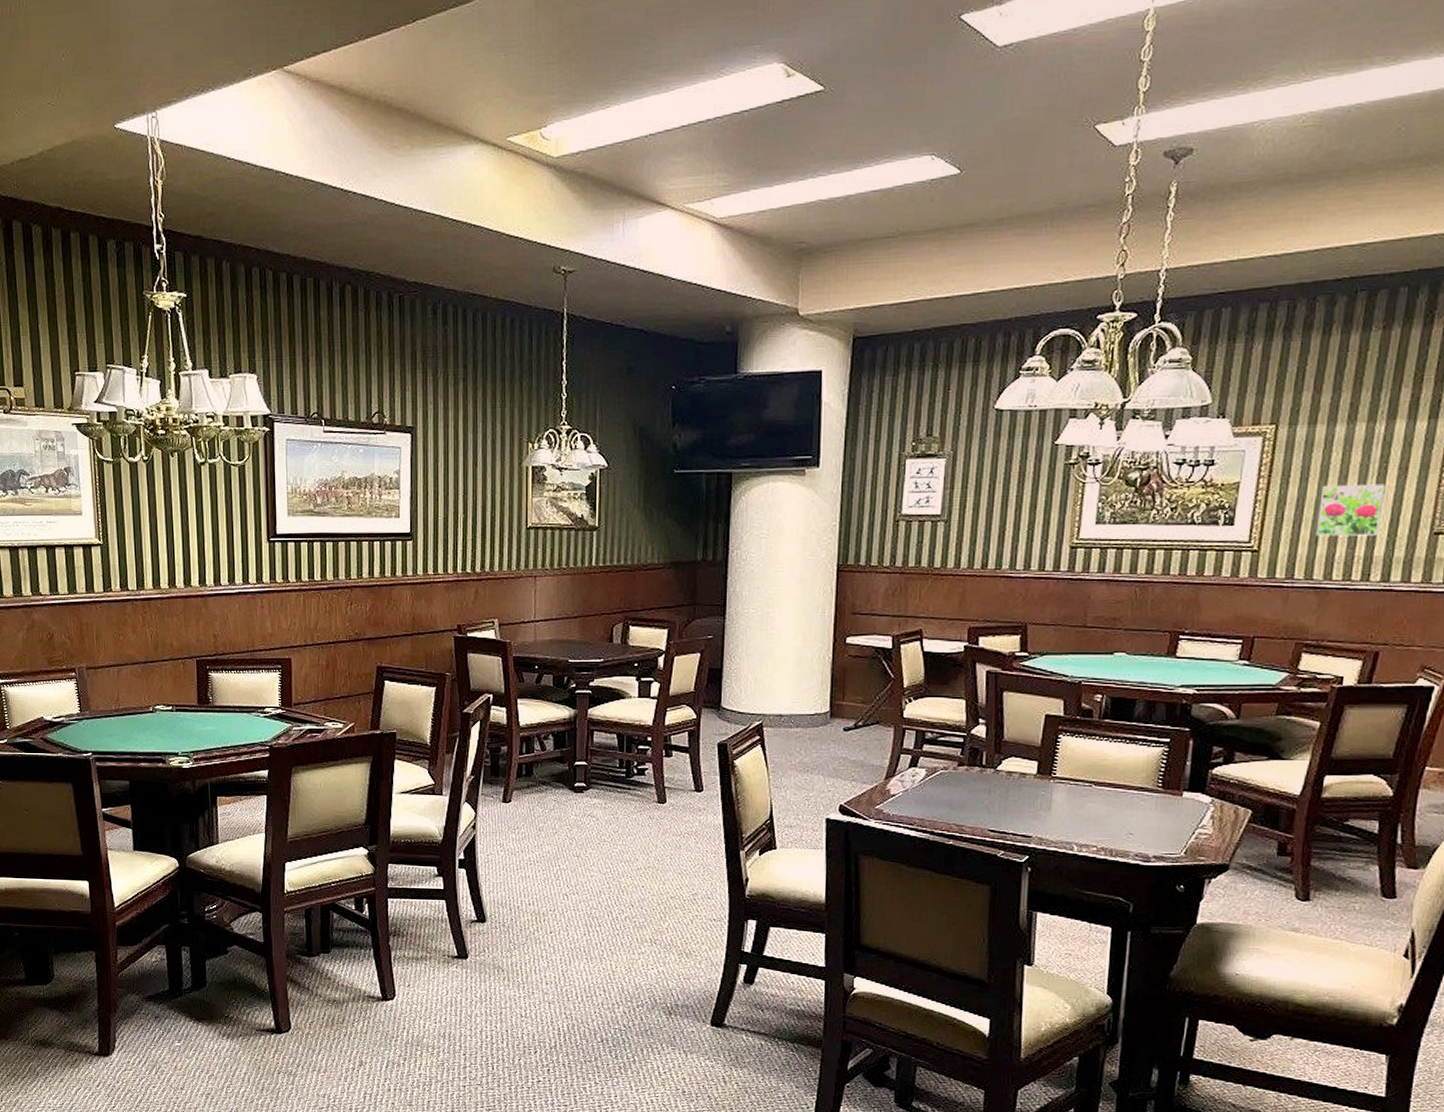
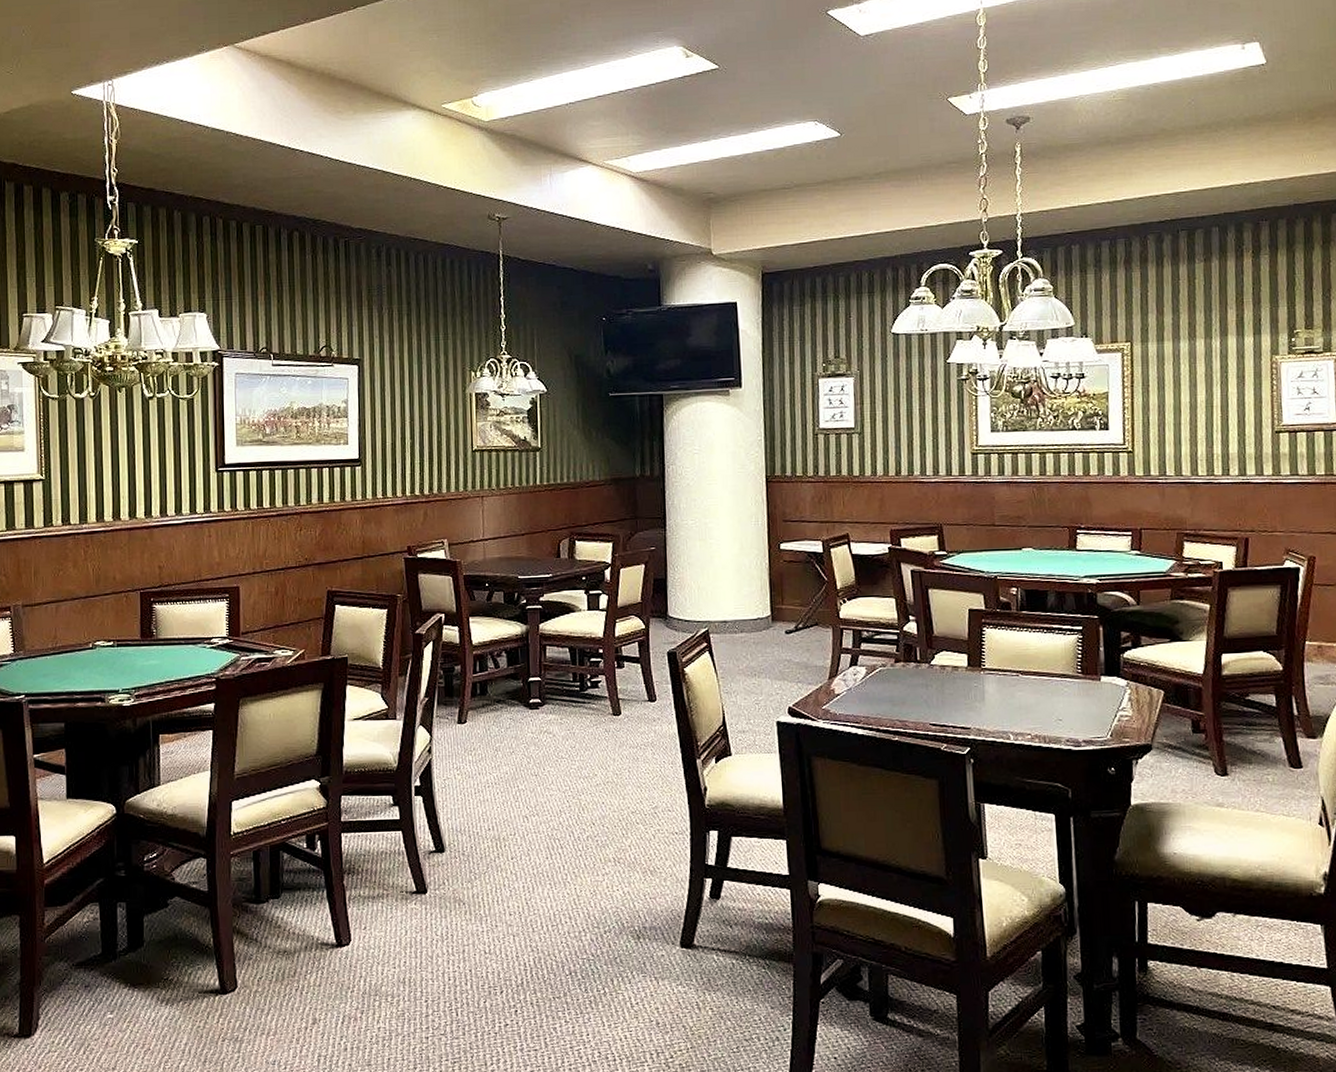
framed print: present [1316,484,1386,537] -> none [1177,390,1231,438]

